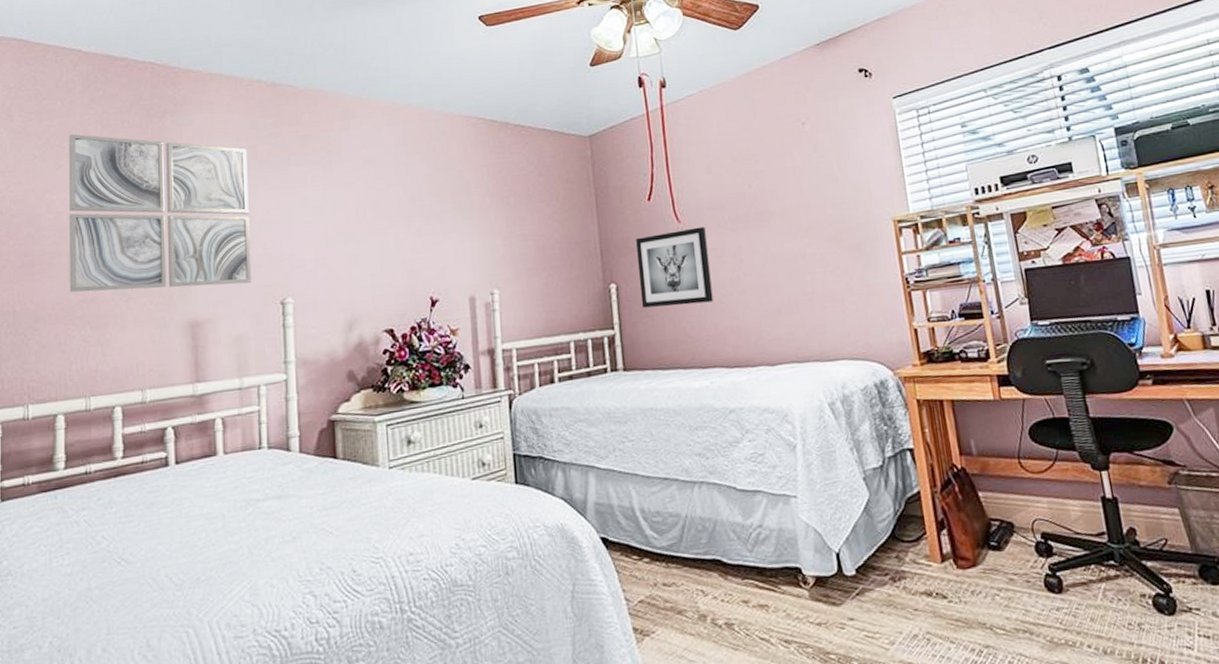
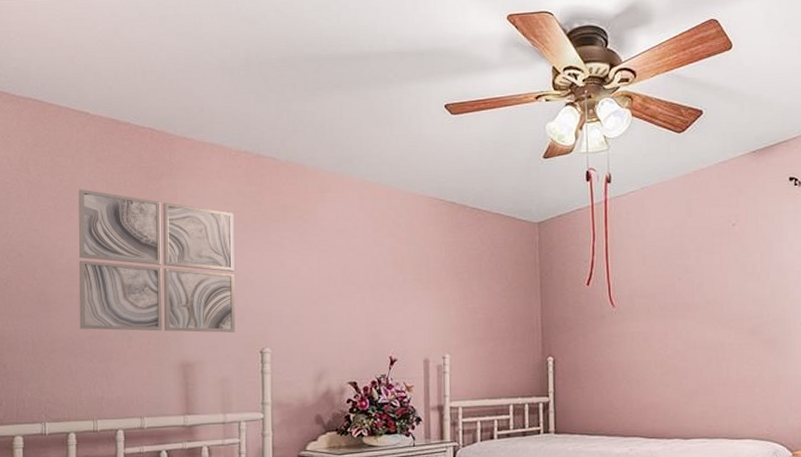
wall art: present [636,227,714,308] -> none [574,312,638,381]

